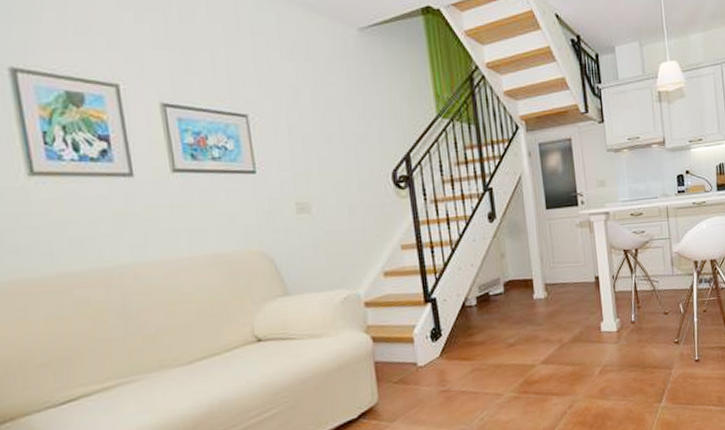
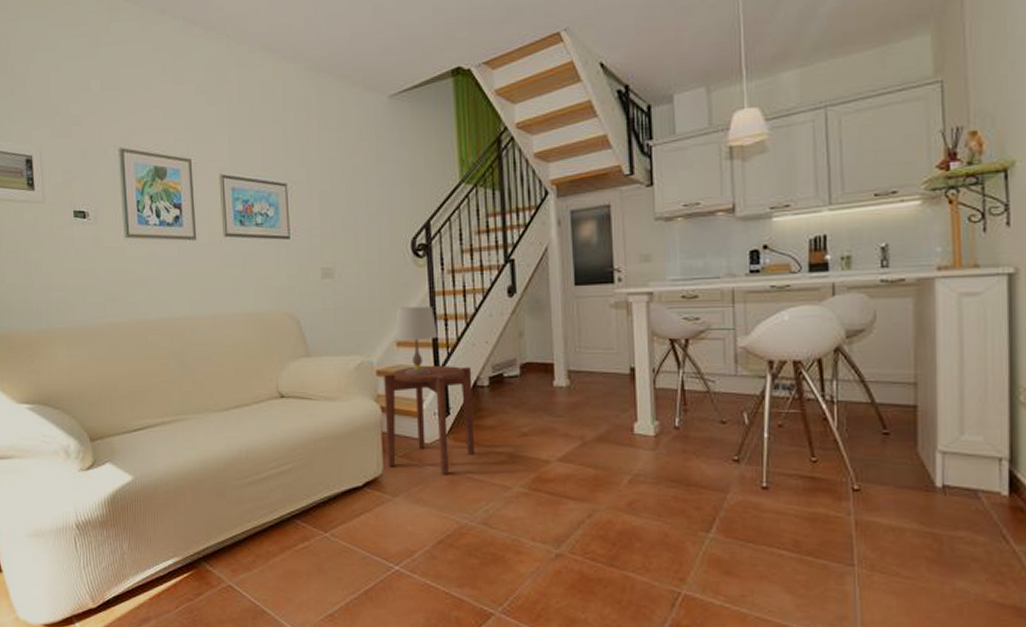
side table: none [373,290,468,395] -> present [384,366,475,476]
table lamp: none [381,235,425,304] -> present [395,306,438,377]

